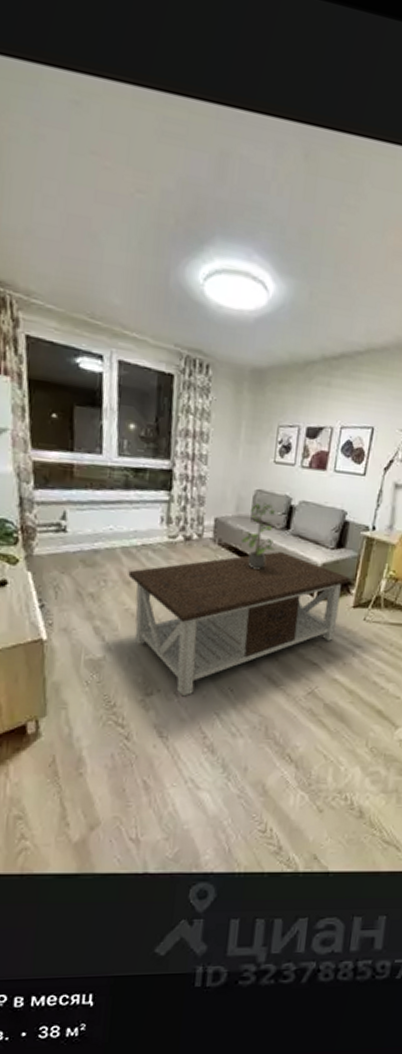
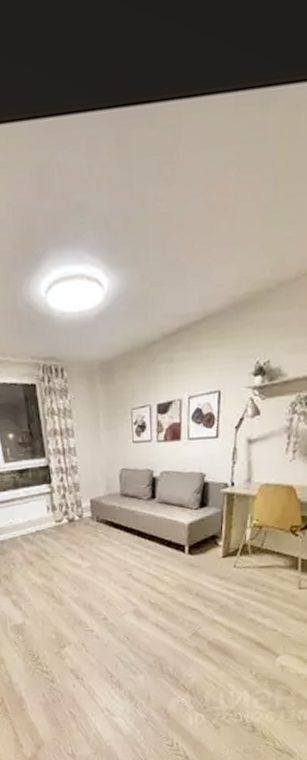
coffee table: present [128,551,351,697] -> none [30,518,217,647]
potted plant: present [242,502,275,569] -> none [116,479,145,537]

